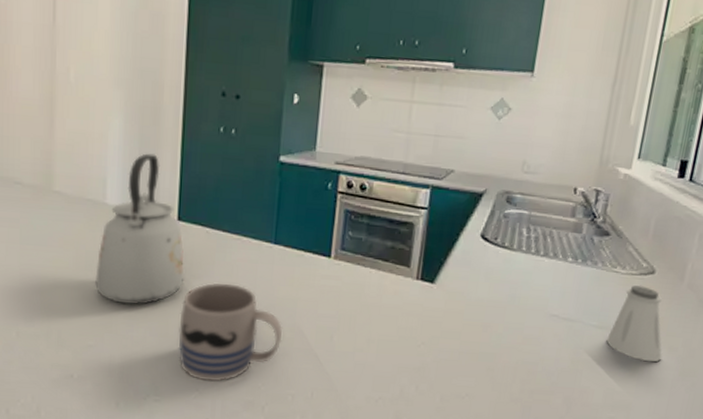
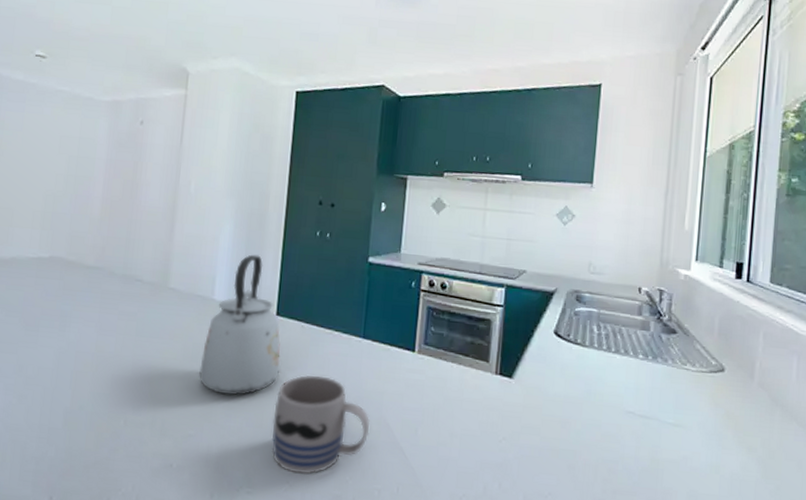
saltshaker: present [606,285,663,362] -> none [684,382,743,463]

